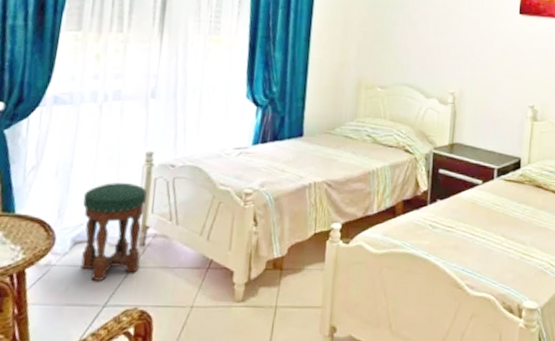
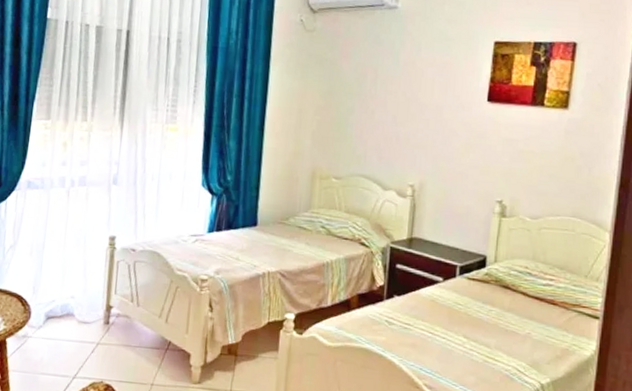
stool: present [80,182,147,281] -> none [53,263,110,354]

